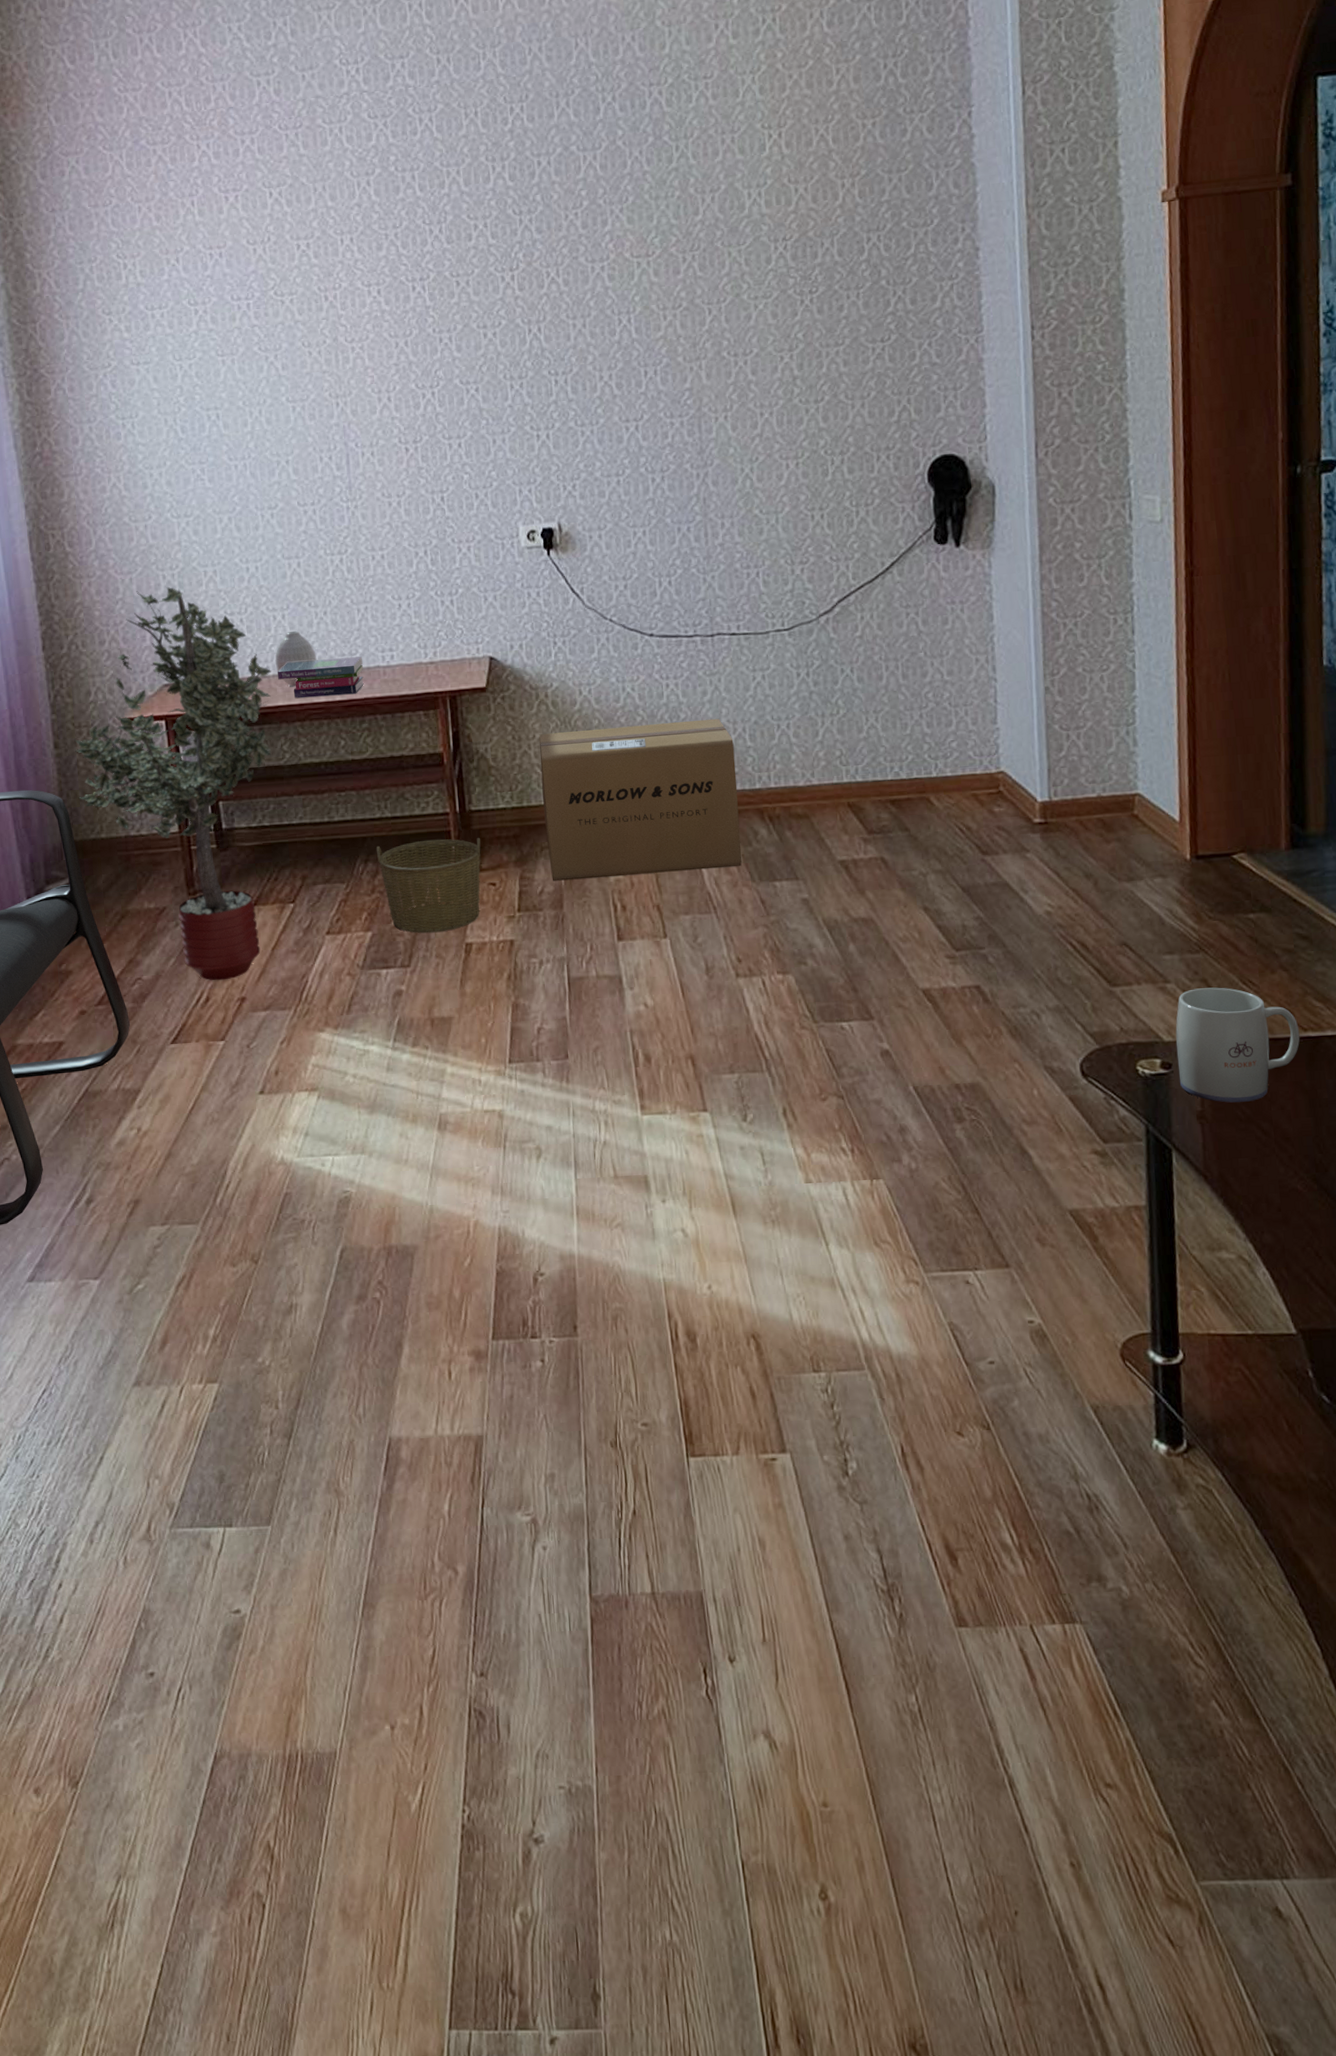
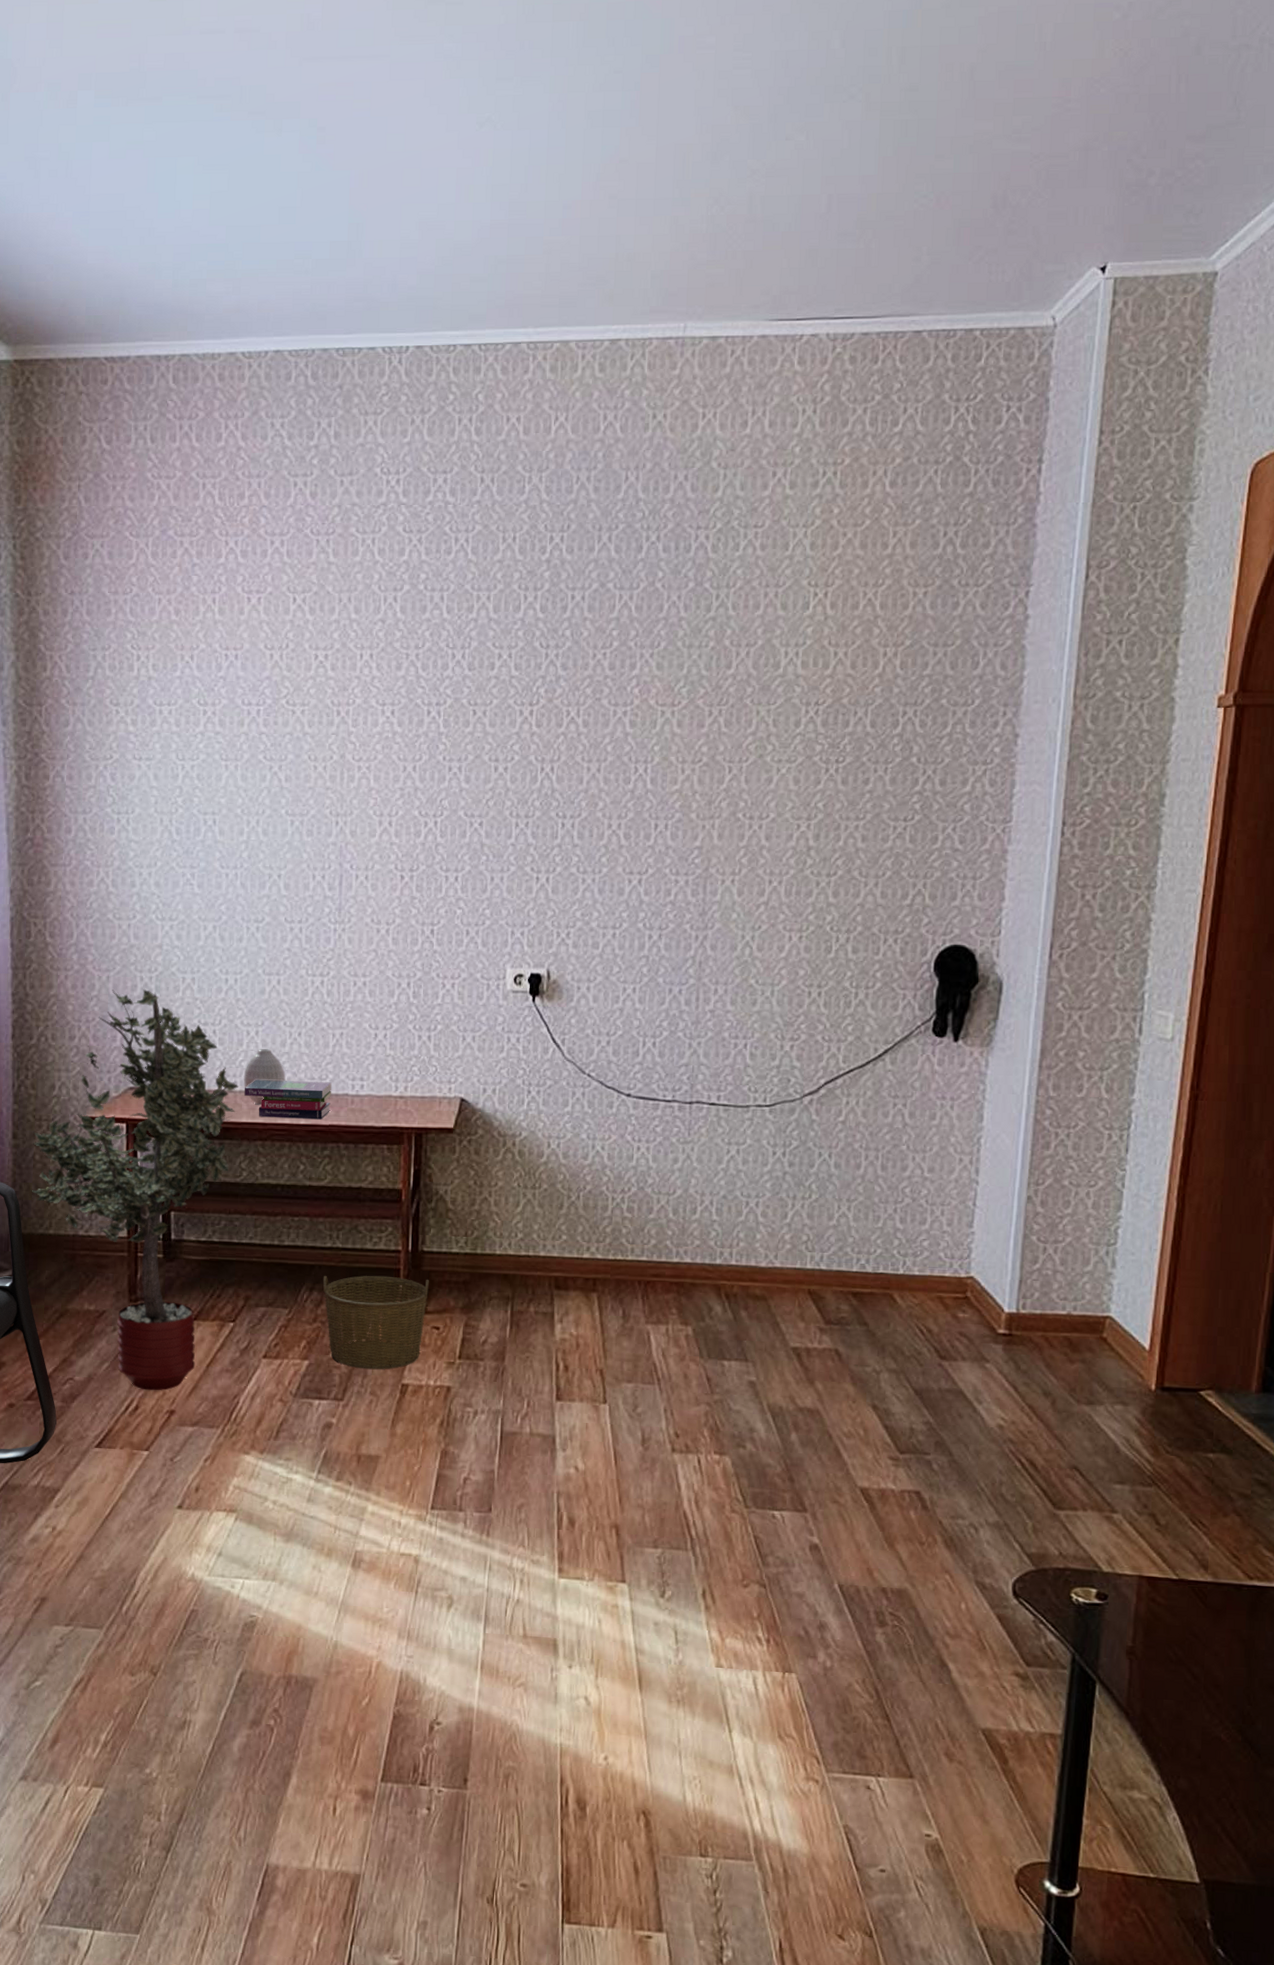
box: present [539,718,742,881] -> none [496,1182,699,1340]
mug: present [1175,987,1300,1103] -> none [1113,1522,1245,1644]

